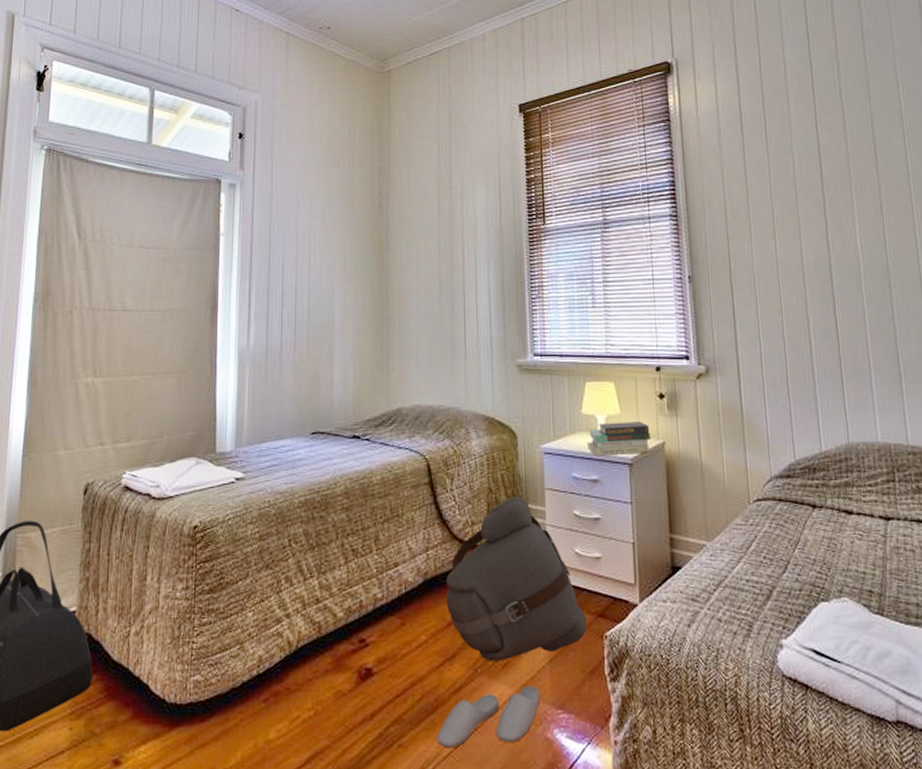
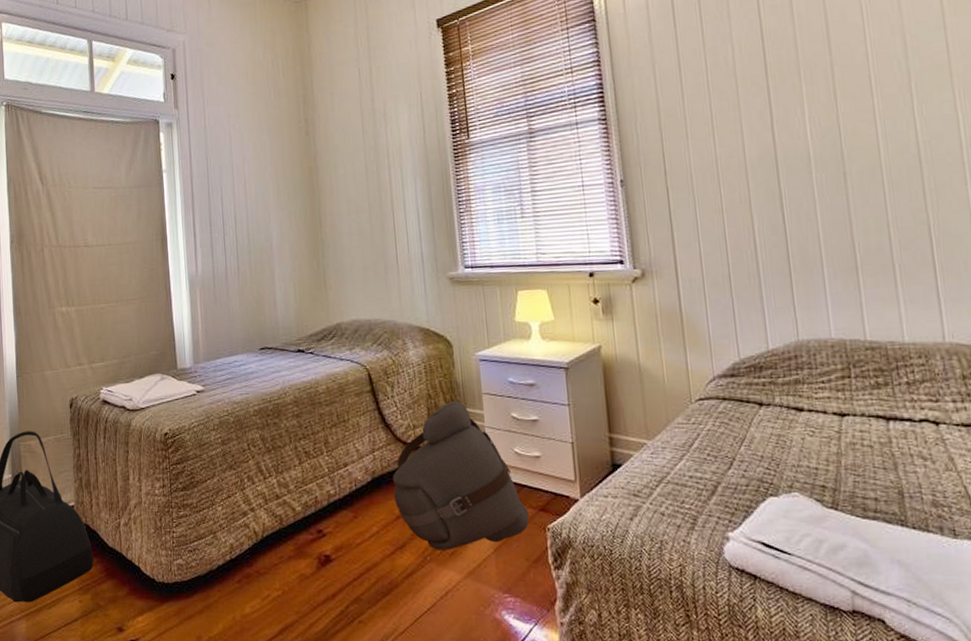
slippers: present [437,686,541,749] -> none [393,573,488,626]
books: present [586,422,650,456] -> none [521,327,586,362]

